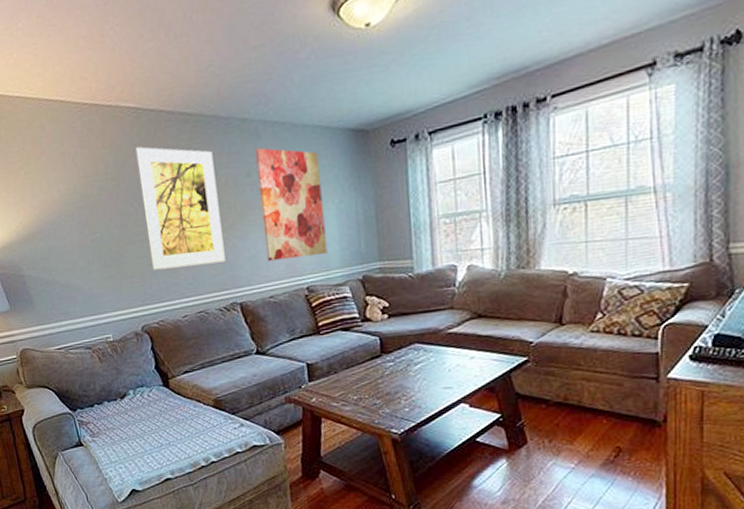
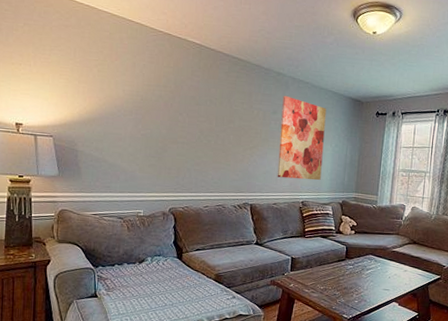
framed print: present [135,147,226,270] -> none [187,73,252,172]

